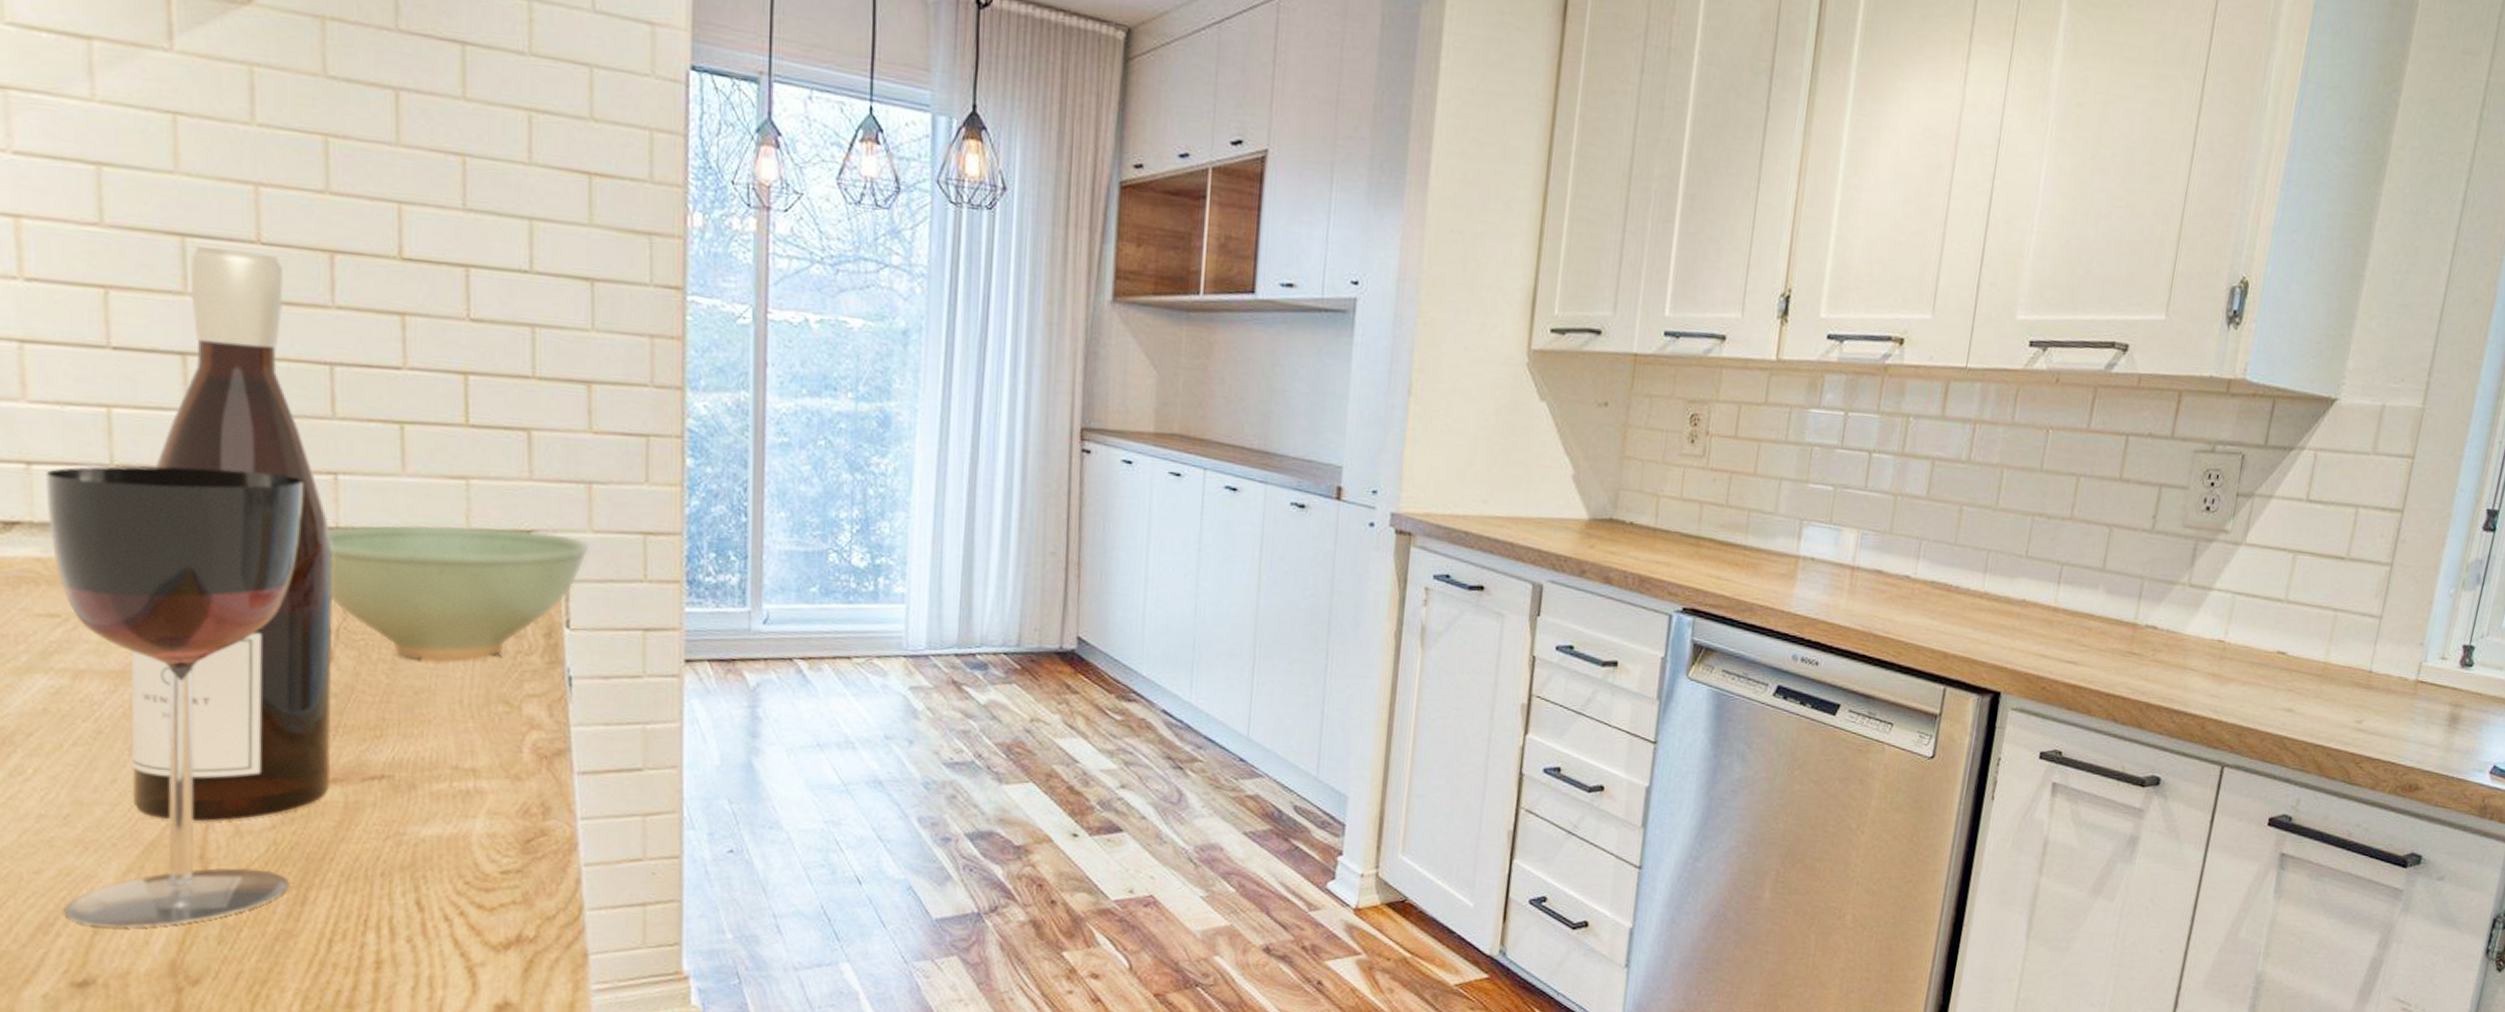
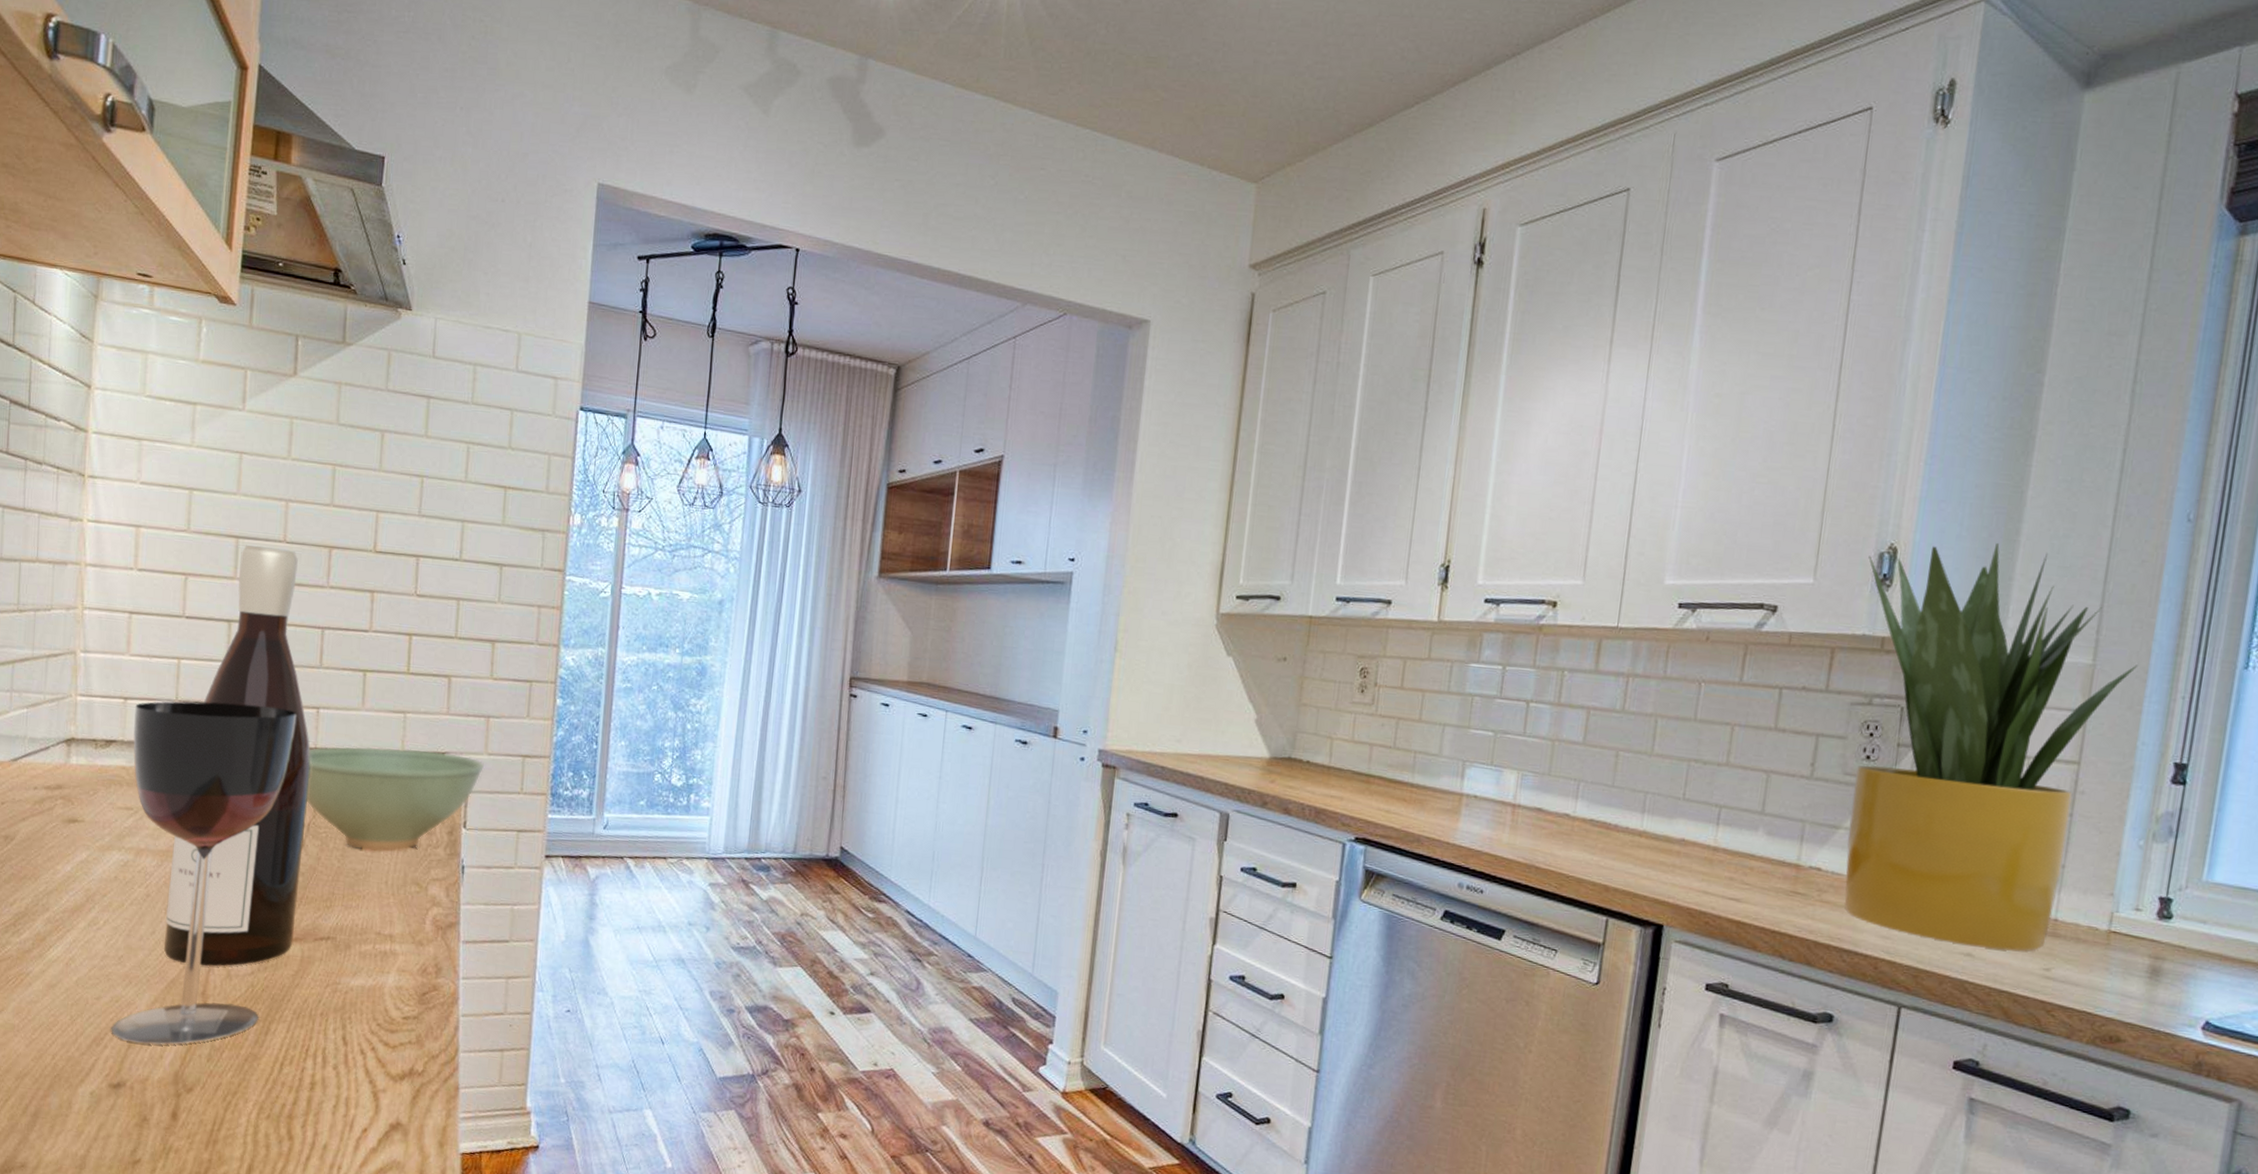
planter: none [2177,278,2462,705] -> present [1844,543,2137,952]

